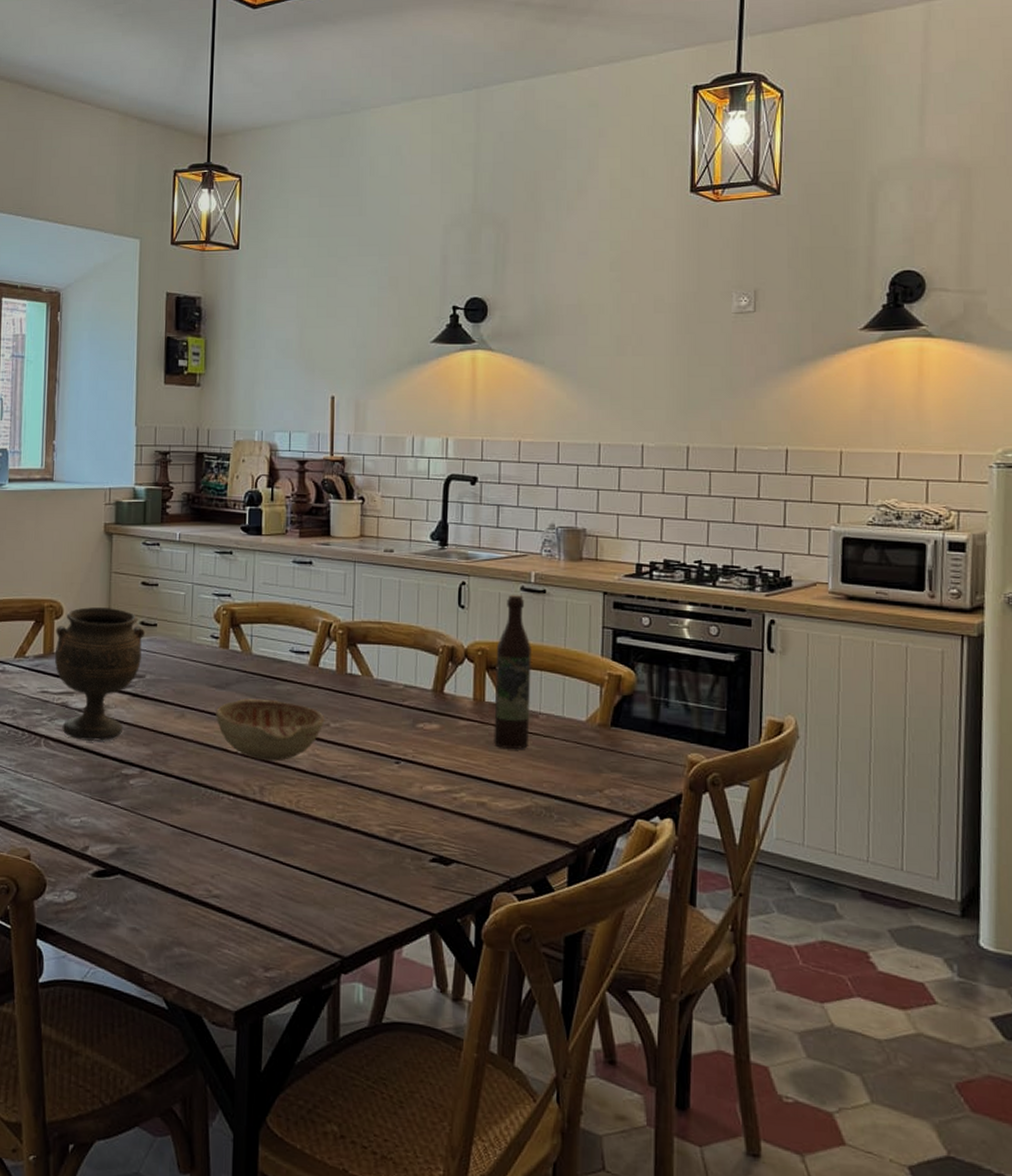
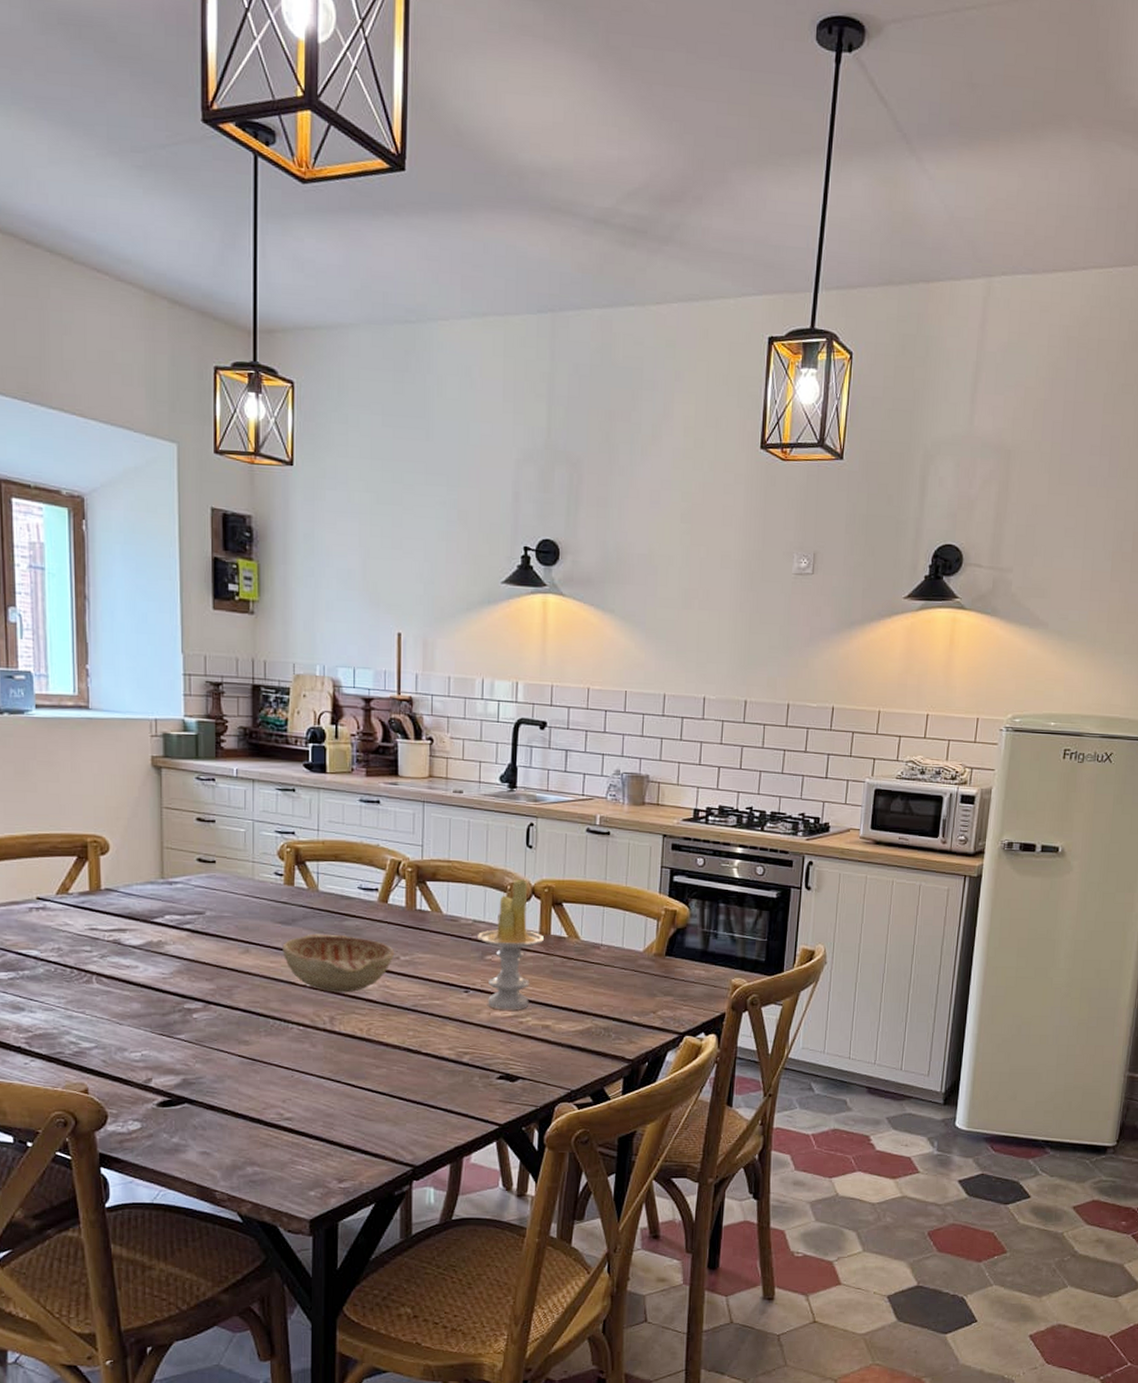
goblet: present [54,607,146,741] -> none [102,843,204,977]
candle: none [409,641,478,785] -> present [478,879,544,1010]
wine bottle: present [494,595,531,749] -> none [558,836,595,977]

